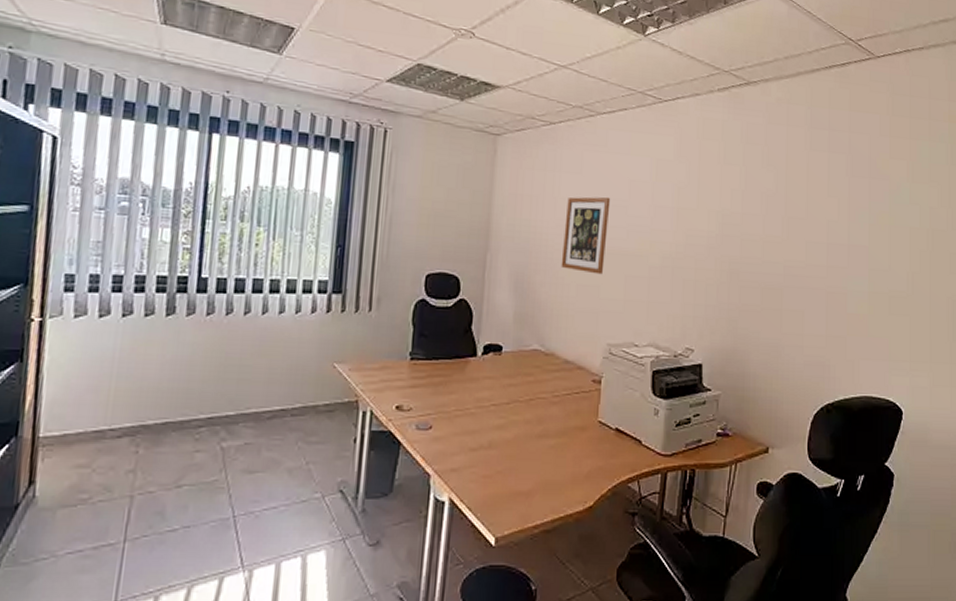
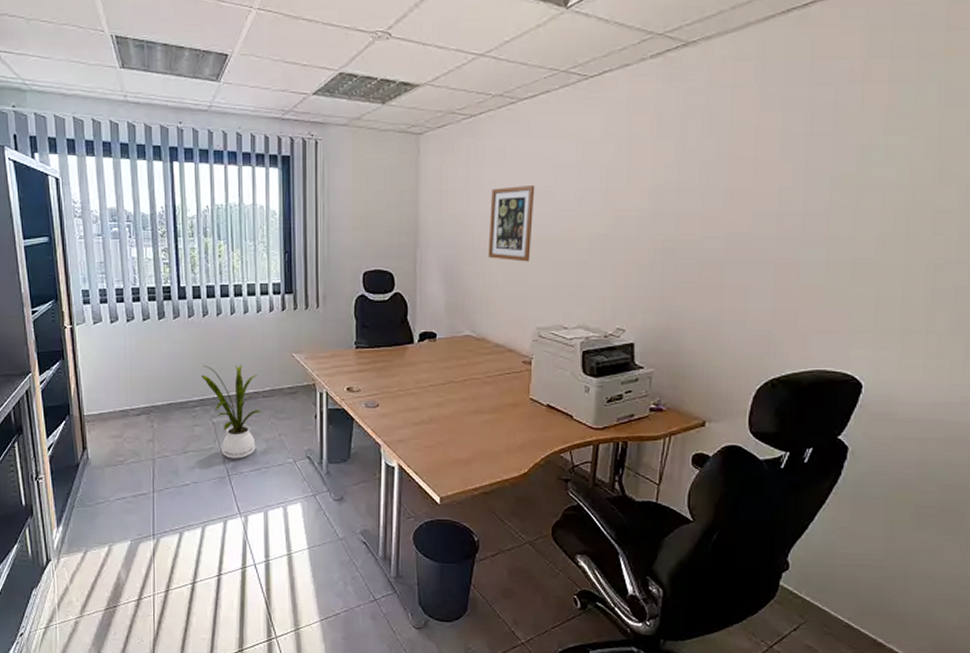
house plant: none [214,374,290,494] -> present [201,365,264,459]

